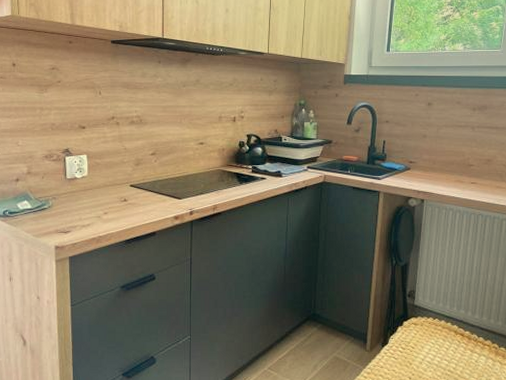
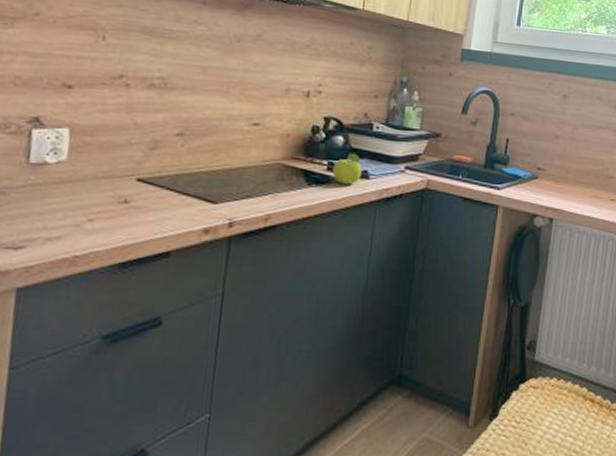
fruit: none [256,159,276,182] -> present [332,152,362,185]

